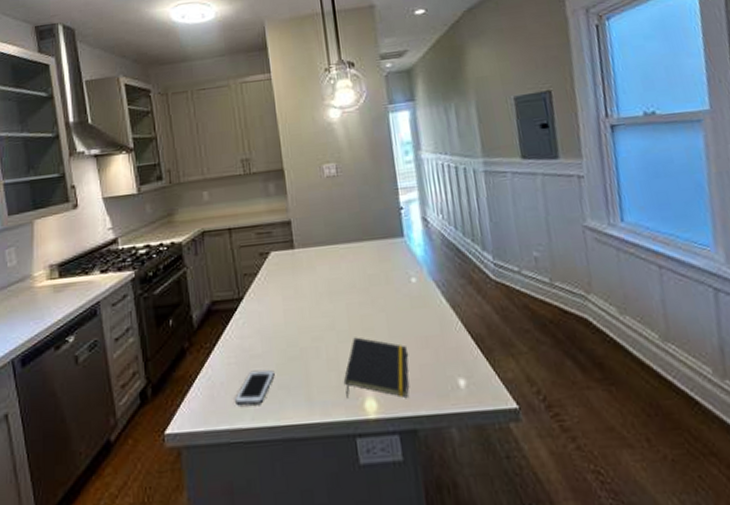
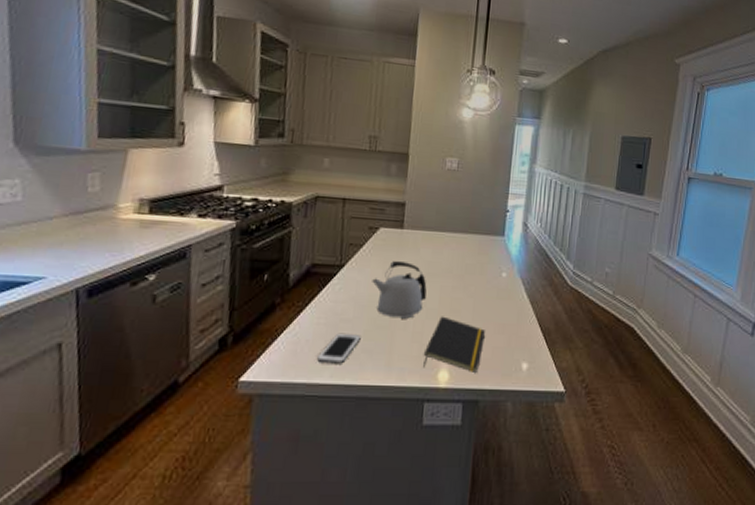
kettle: none [273,283,333,346] -> present [372,261,427,319]

